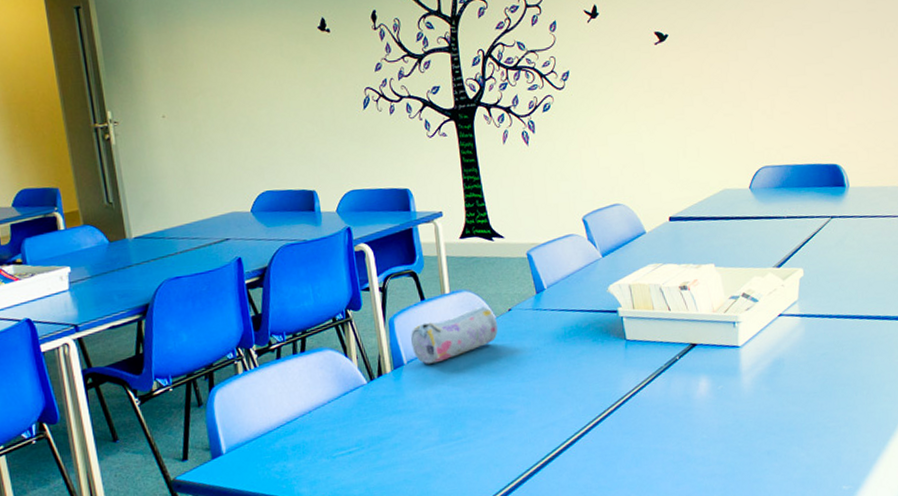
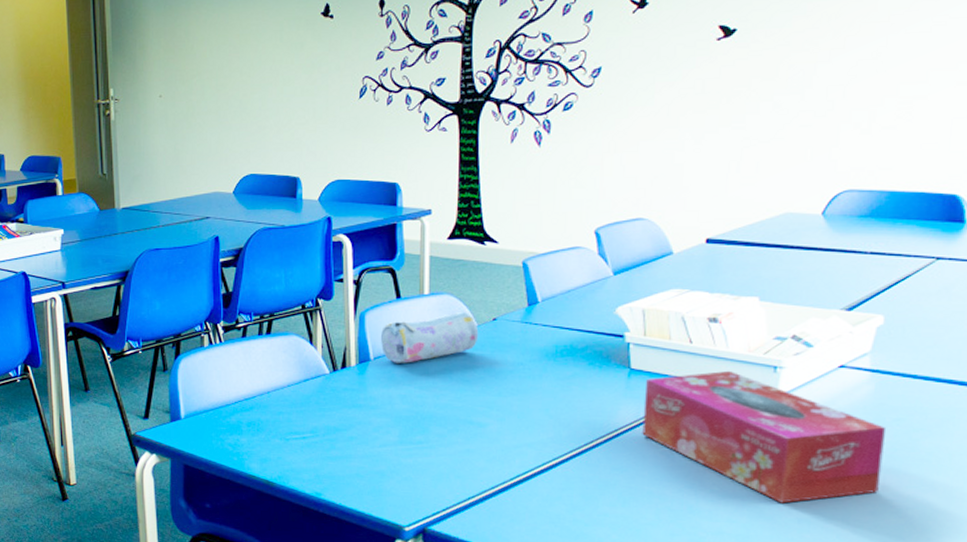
tissue box: none [639,330,819,440] -> present [642,370,887,503]

